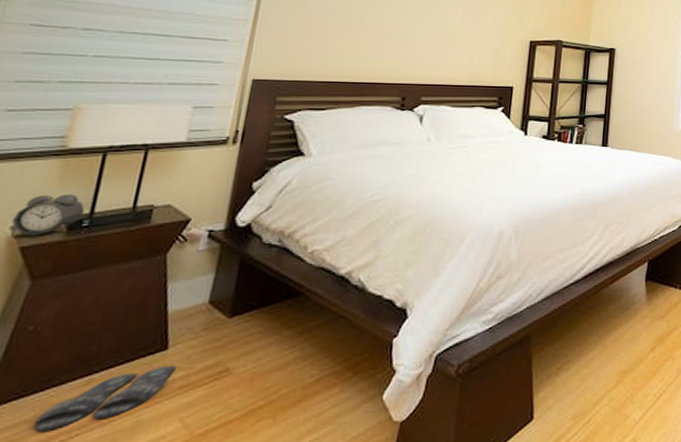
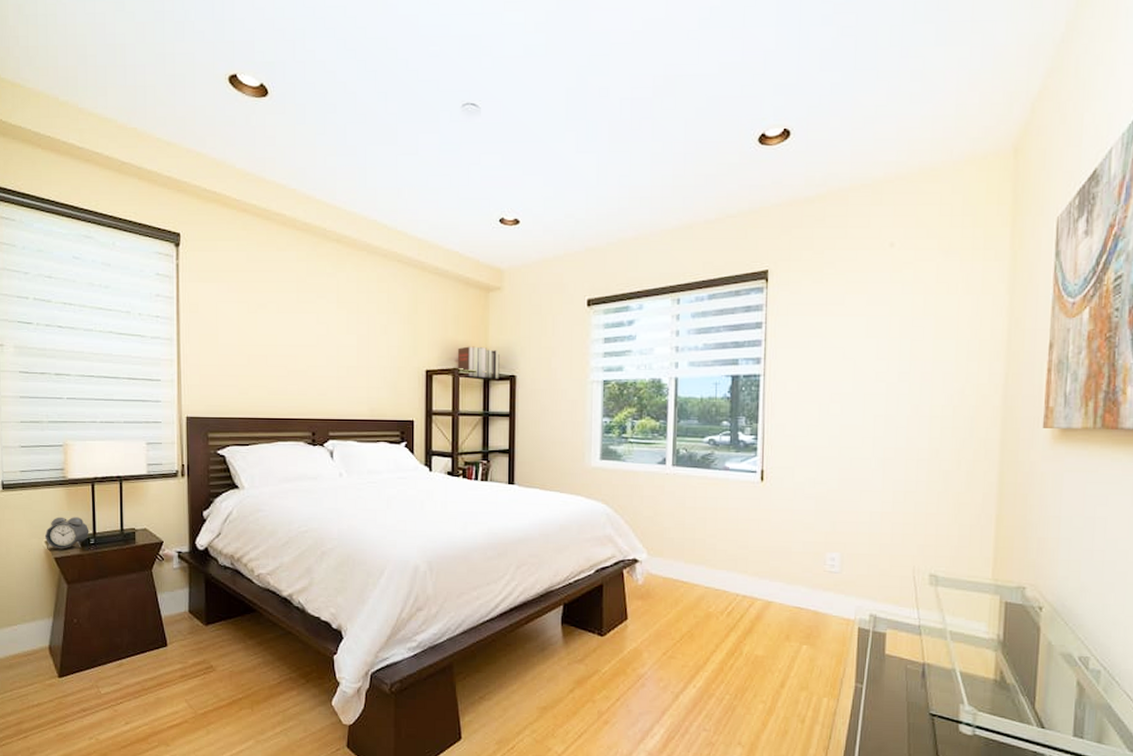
slippers: present [34,365,176,433] -> none [93,658,175,698]
books: none [560,21,602,52] -> present [457,346,500,380]

